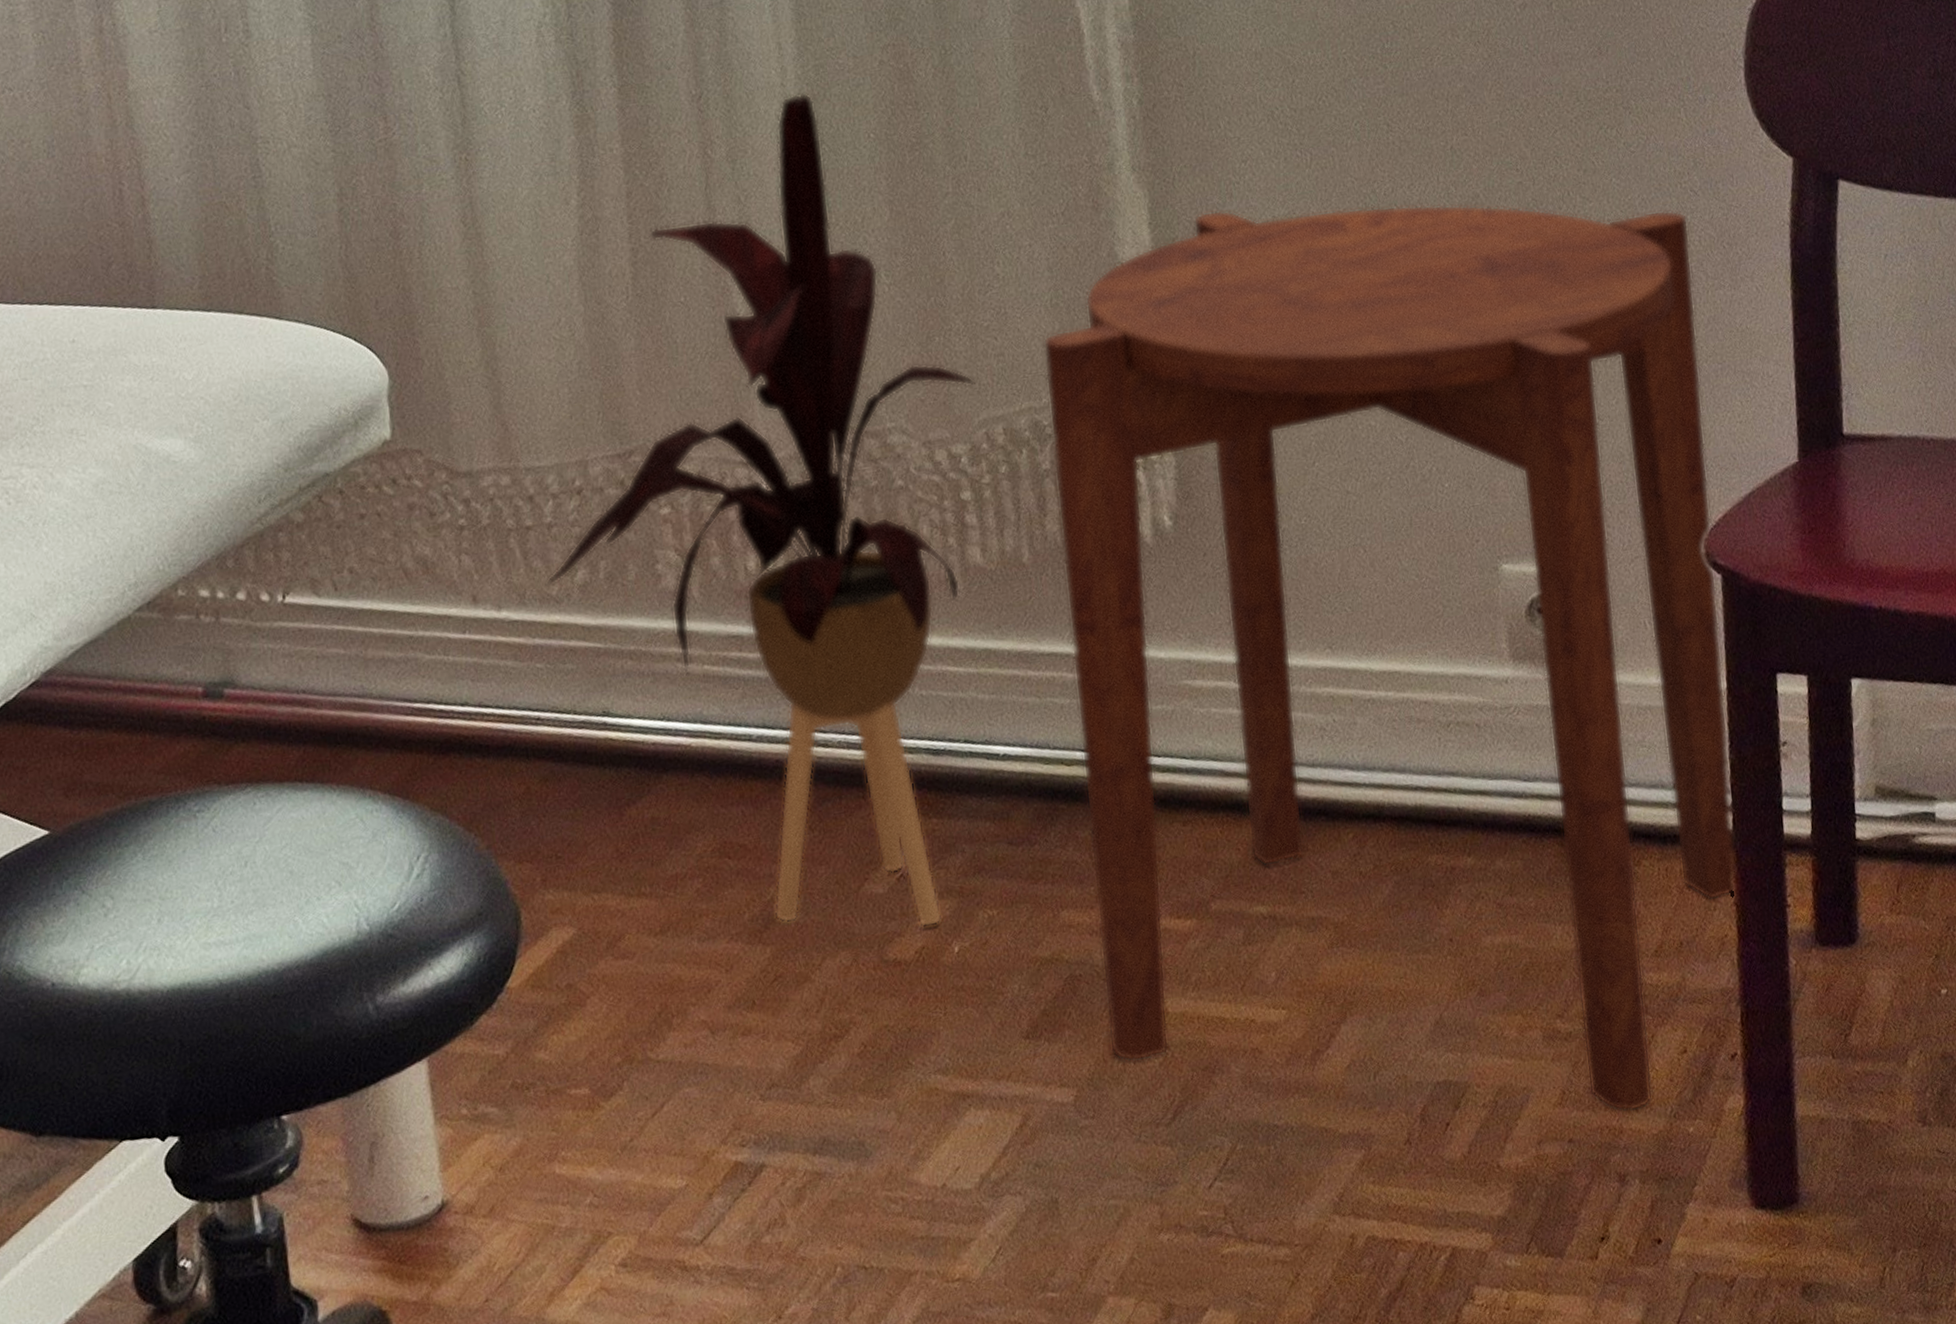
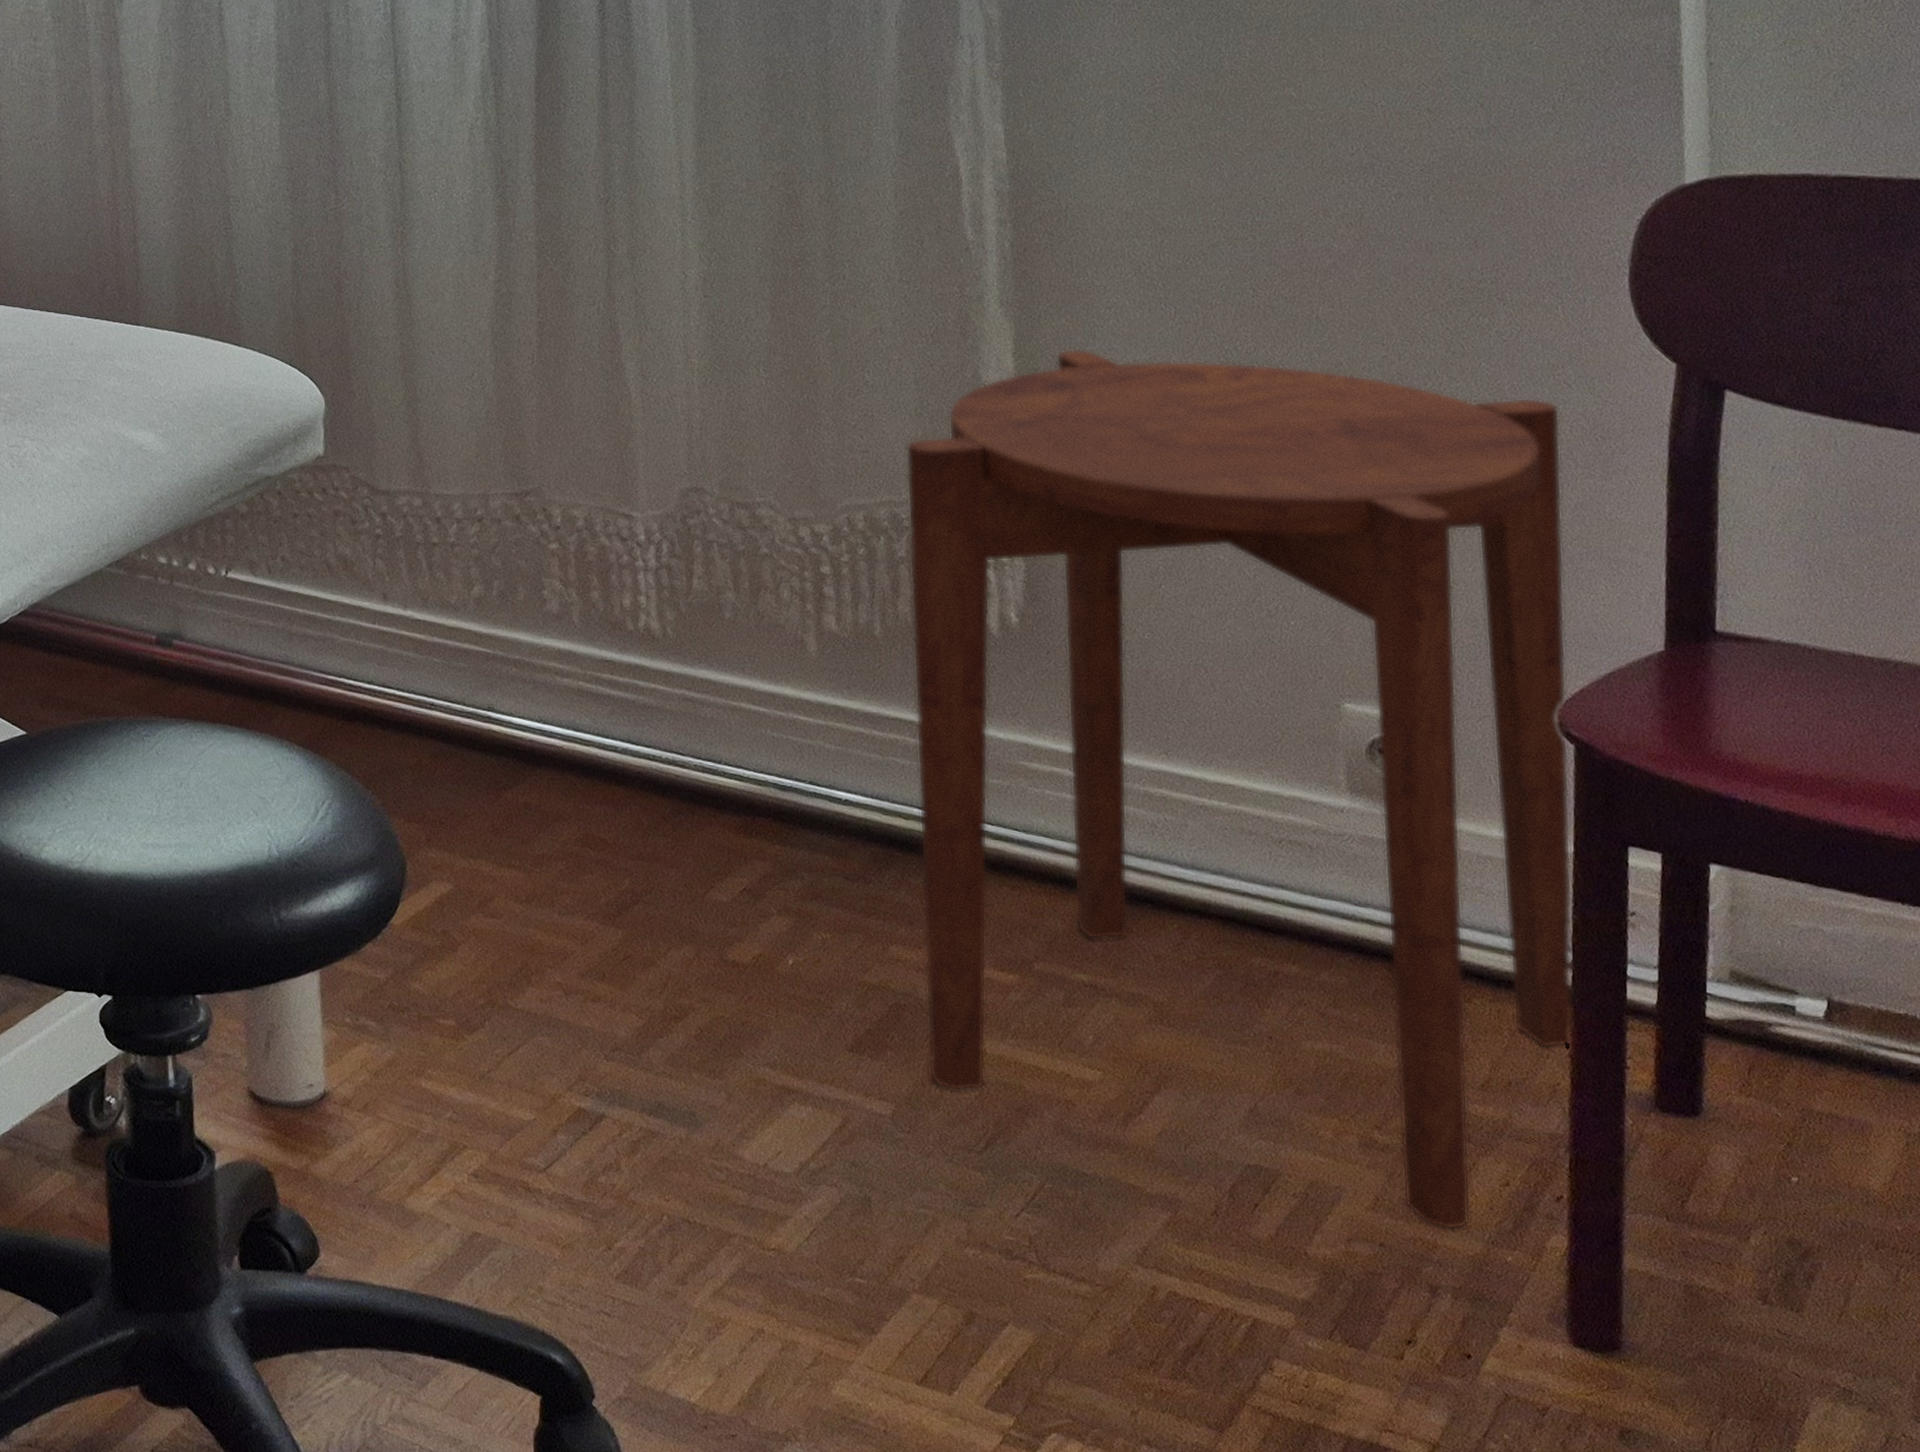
house plant: present [545,93,975,928] -> none [445,206,840,938]

